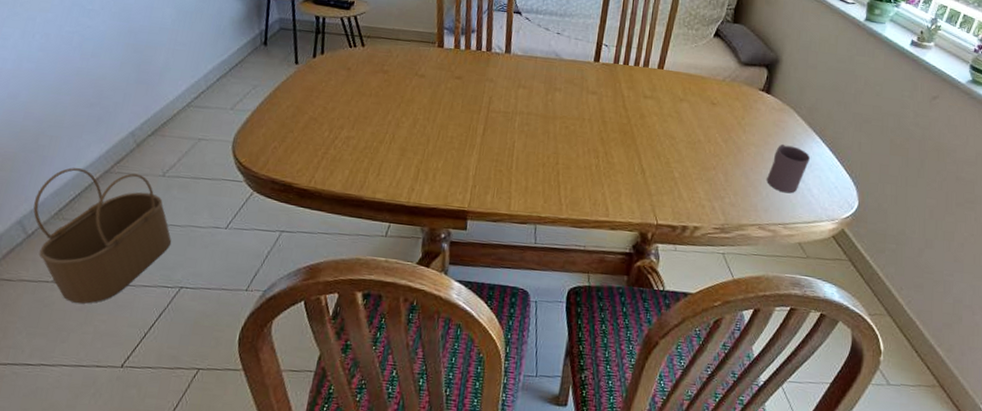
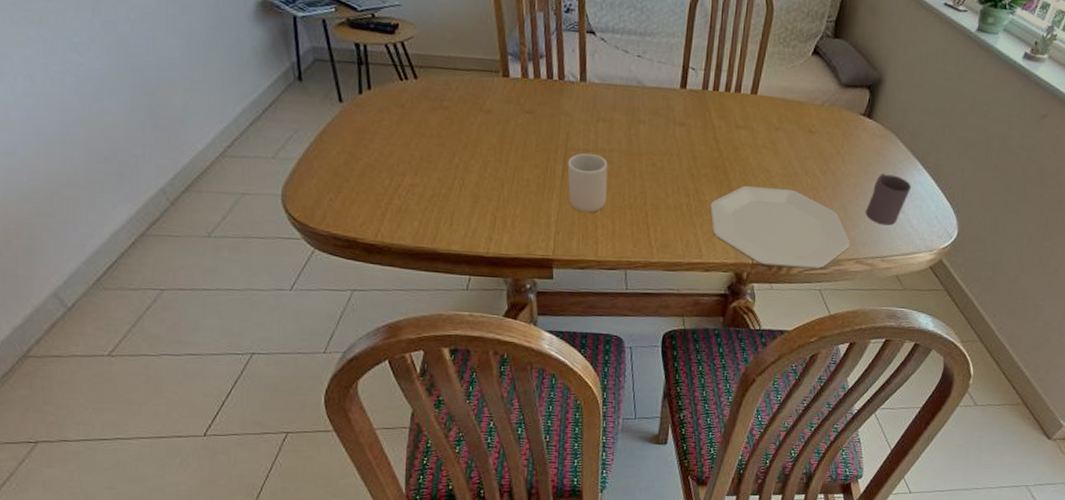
wicker basket: present [33,167,171,304] -> none [66,232,232,376]
cup: none [487,115,525,170] -> present [567,153,608,213]
plate: none [617,150,752,233] -> present [710,185,850,270]

